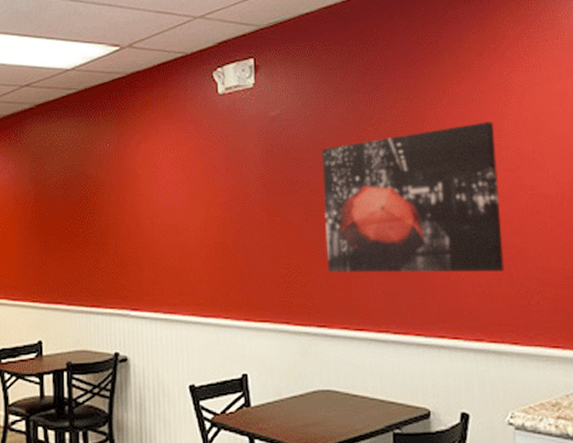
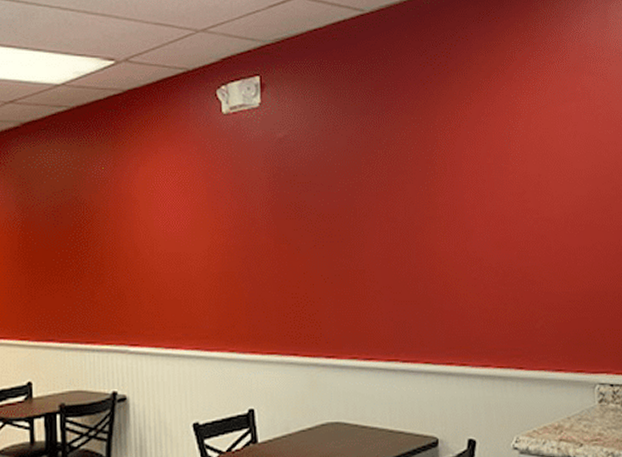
wall art: present [321,121,505,273] -> none [329,144,511,301]

